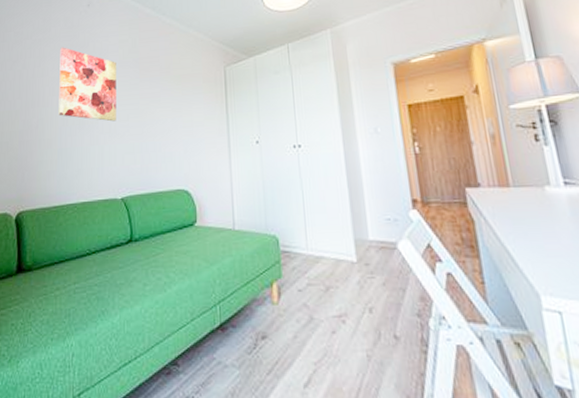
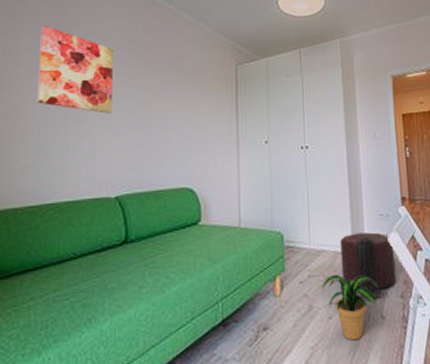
potted plant: none [322,284,390,361] -> present [321,274,378,341]
ottoman: none [341,239,411,317] -> present [340,232,397,301]

